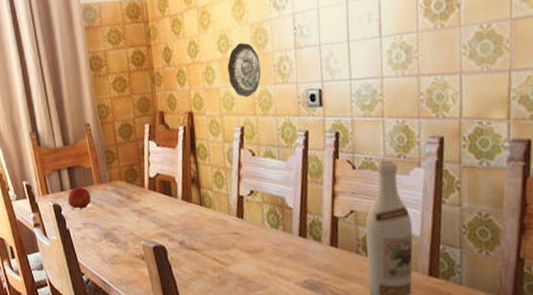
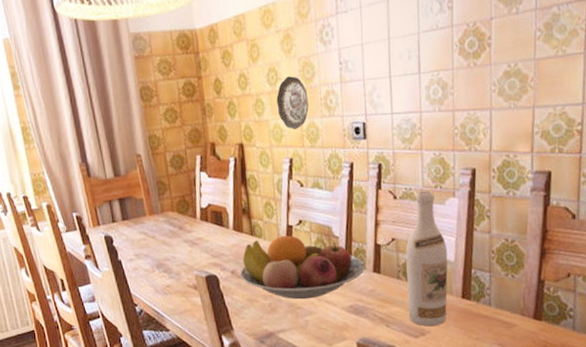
fruit: present [67,187,91,209] -> none [119,218,143,240]
fruit bowl: none [188,206,321,273] -> present [240,235,365,300]

